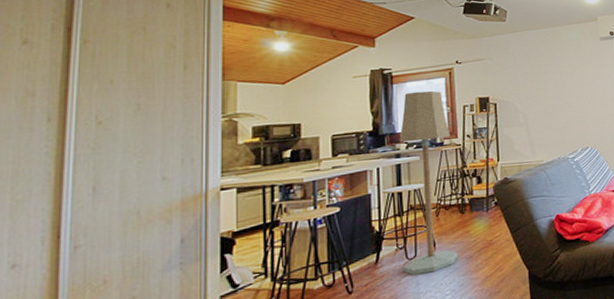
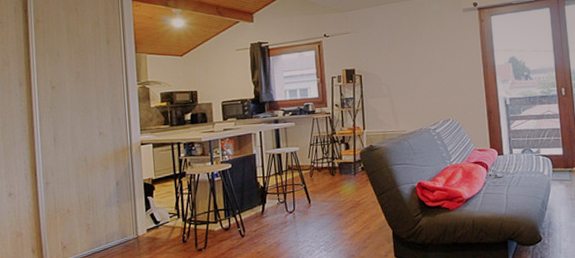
floor lamp: present [399,91,458,276] -> none [277,62,330,226]

